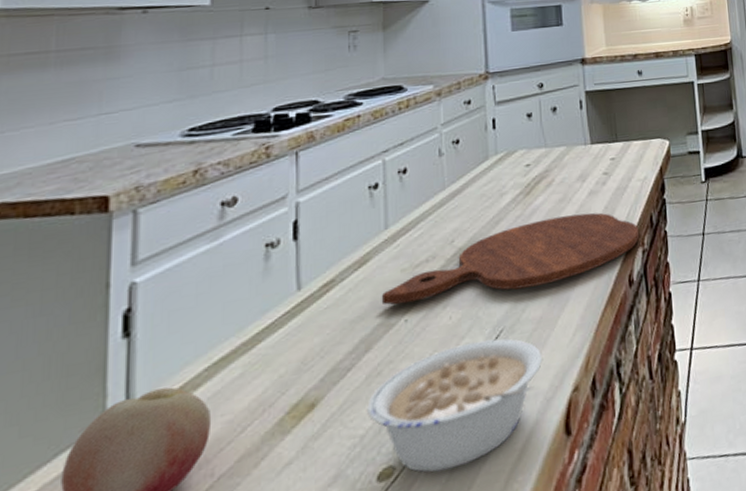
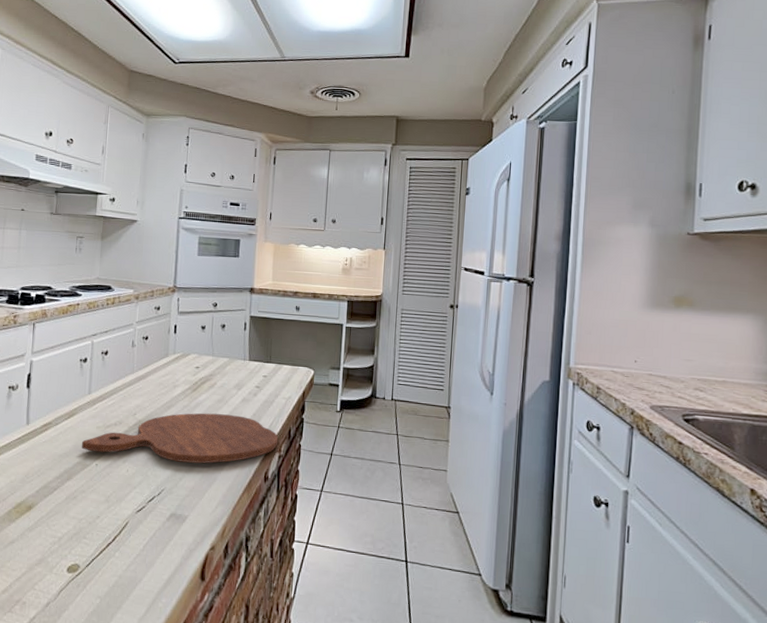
legume: present [366,338,543,473] -> none [64,492,191,579]

